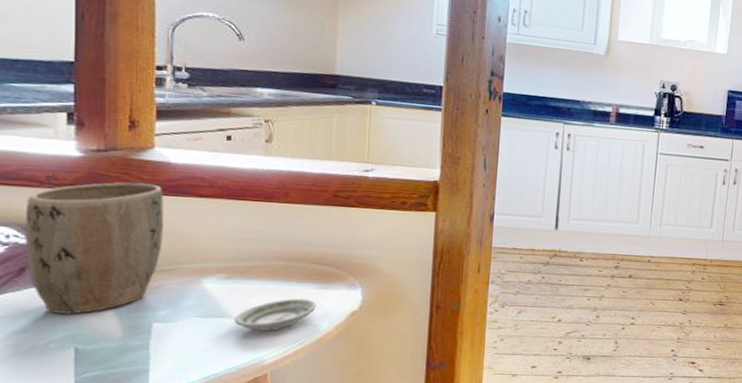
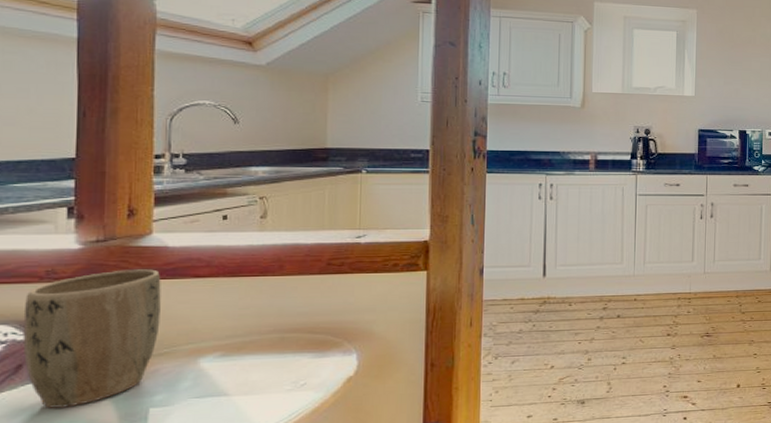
saucer: present [234,298,316,331] -> none [231,369,312,406]

